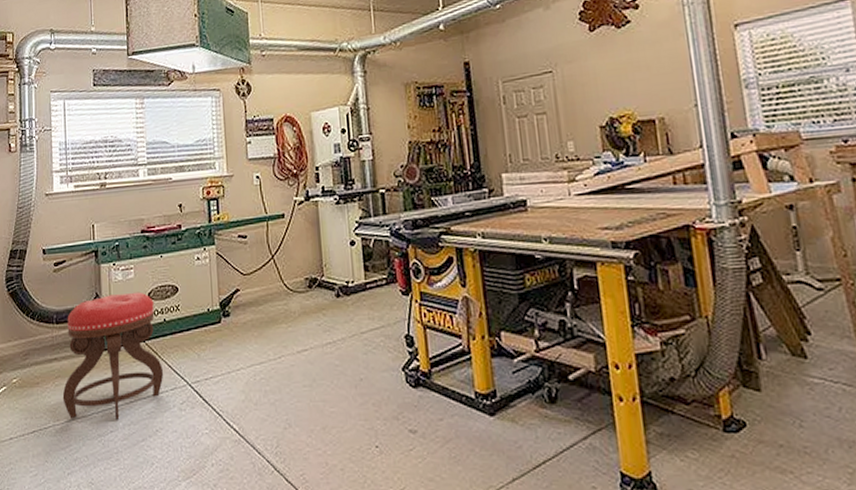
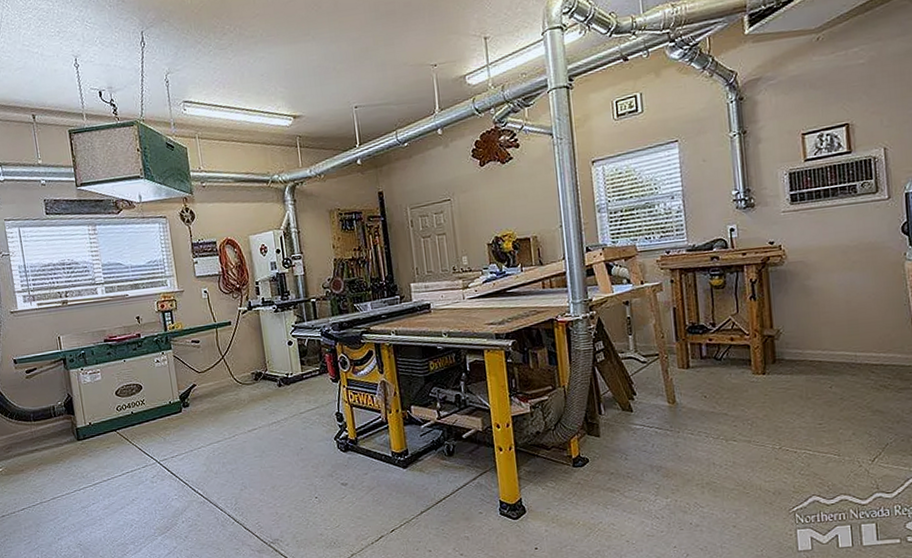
stool: present [62,292,164,420] -> none [43,391,136,496]

